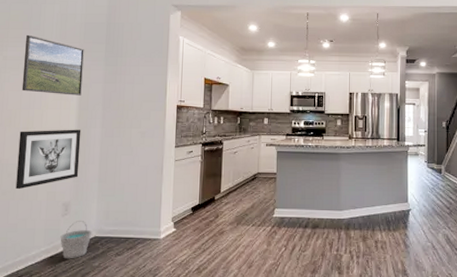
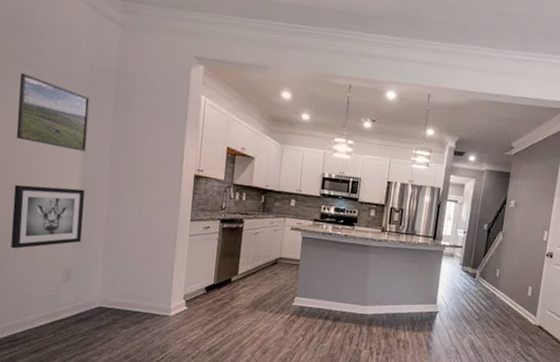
bucket: present [60,221,92,259] -> none [61,288,97,328]

